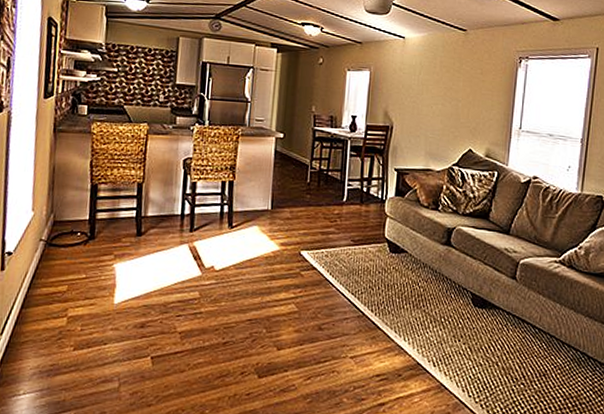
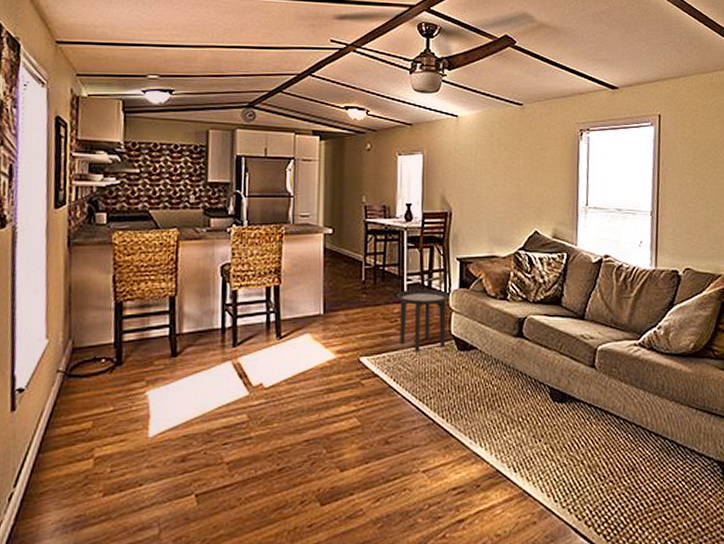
side table: none [337,193,386,251] -> present [397,289,450,352]

